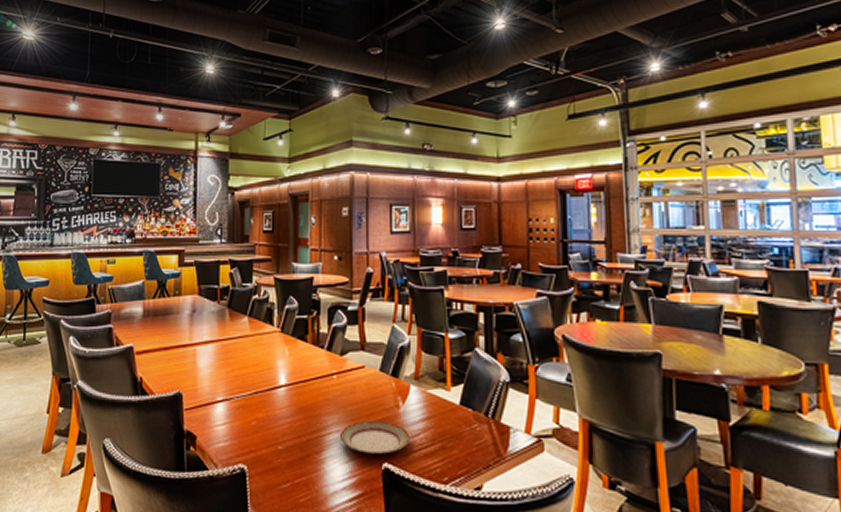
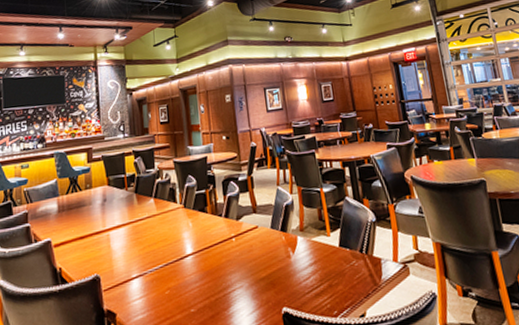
plate: present [339,420,410,455] -> none [242,271,303,303]

